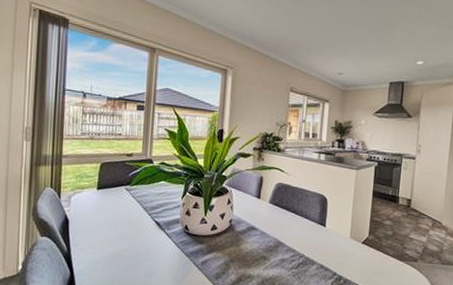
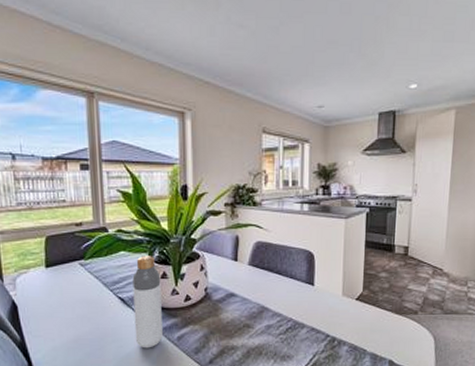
bottle: none [165,187,193,270] -> present [132,256,163,349]

